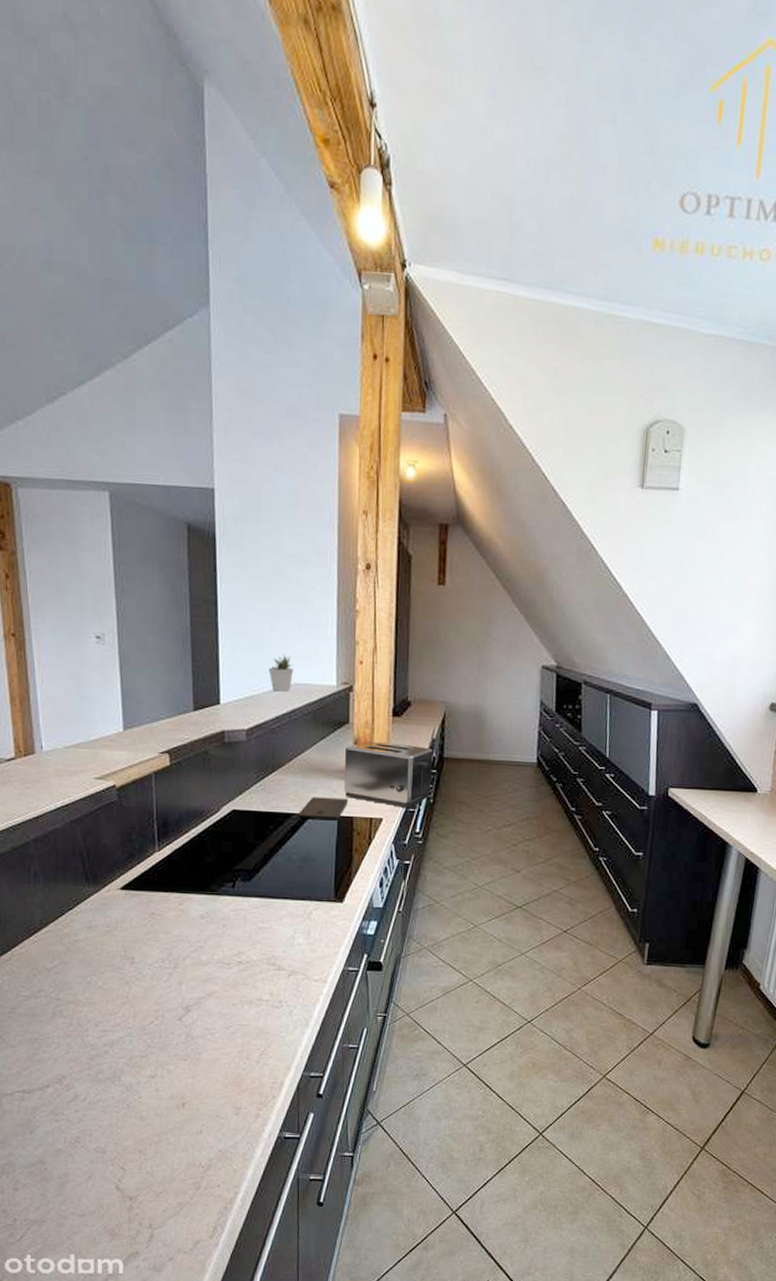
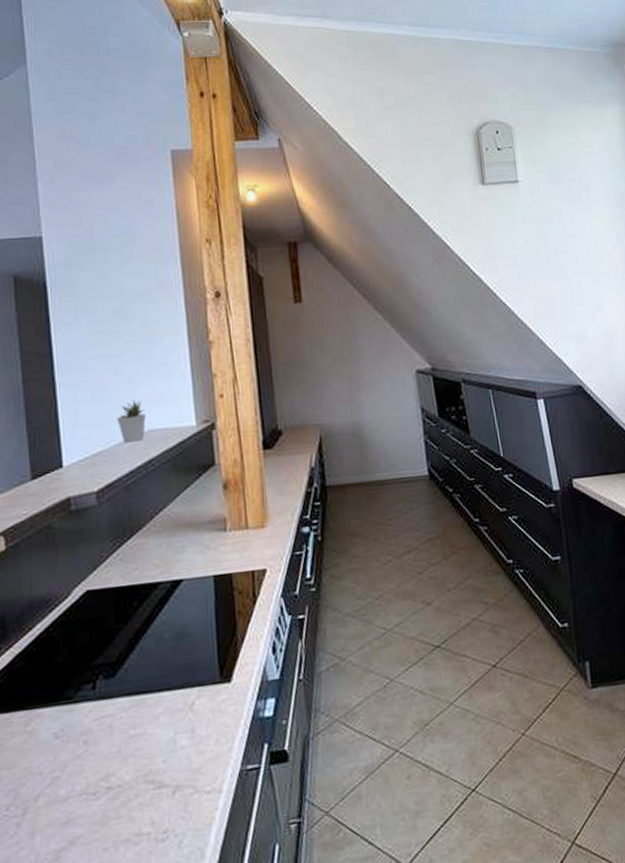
cutting board: present [298,797,348,821] -> none [166,552,224,586]
toaster: present [344,741,433,808] -> none [213,478,318,553]

